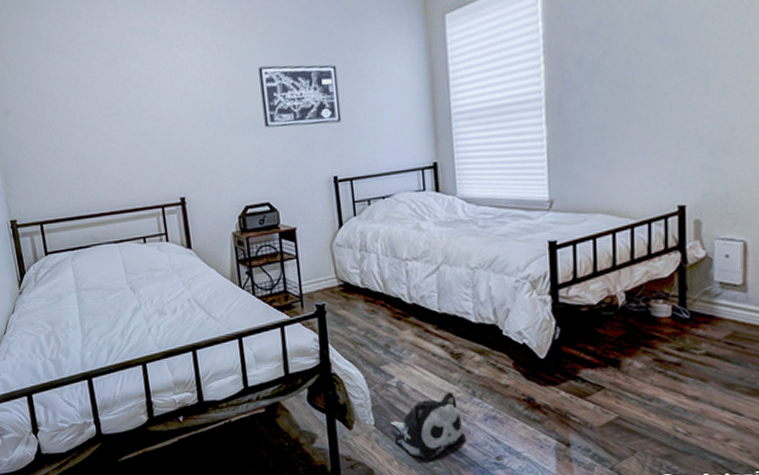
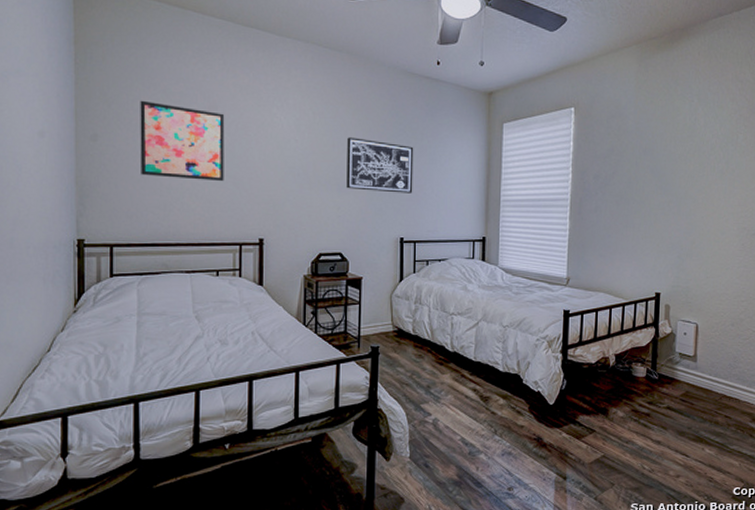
wall art: none [42,64,136,146] -> present [140,100,225,181]
plush toy: present [389,391,466,459] -> none [423,429,485,489]

